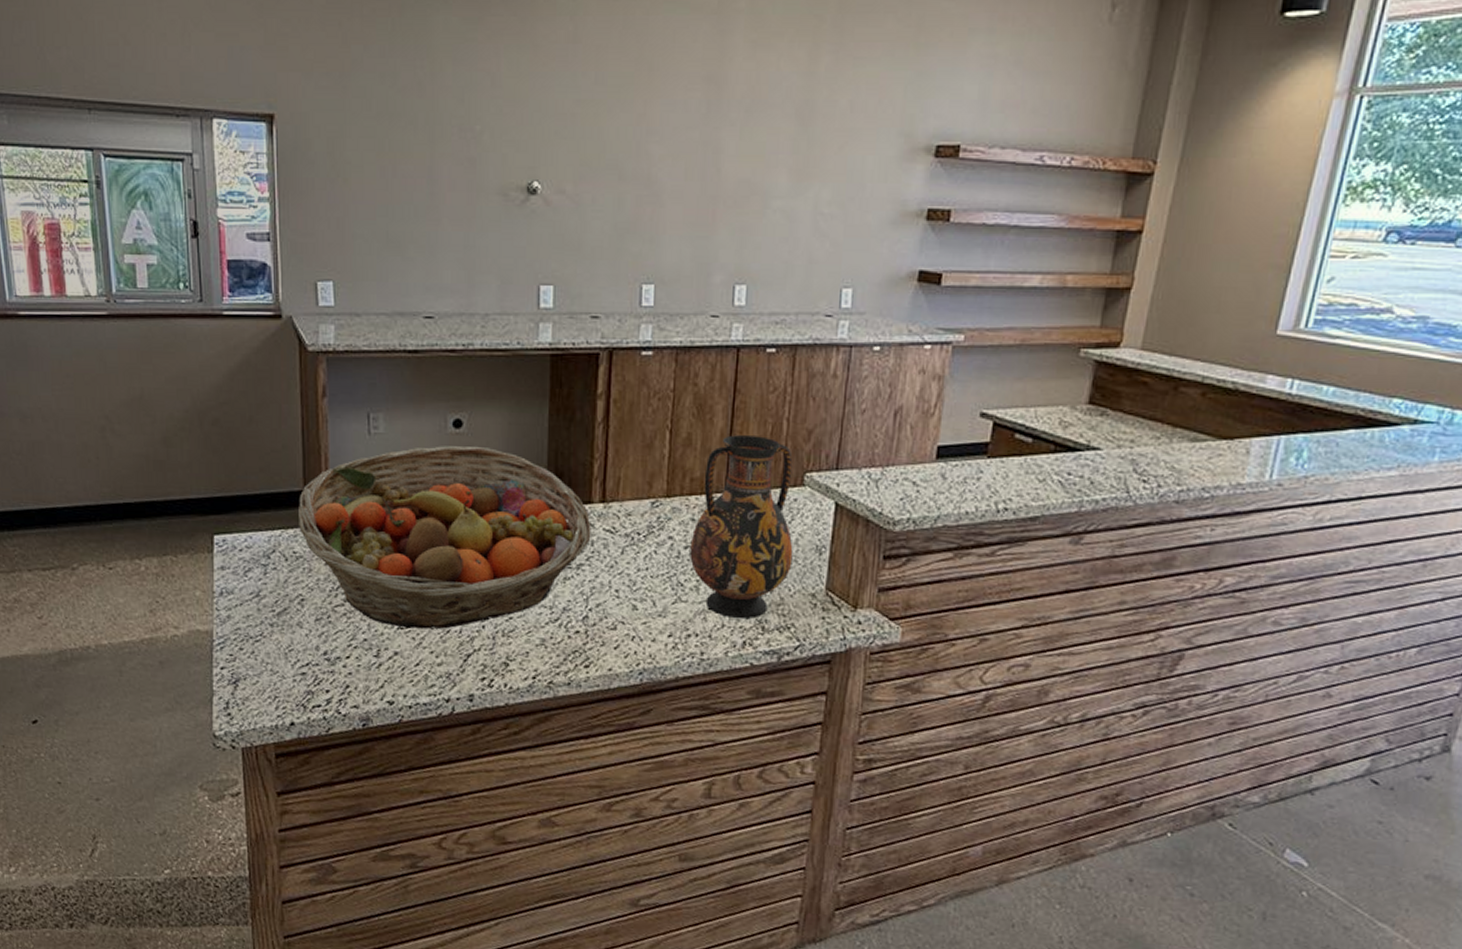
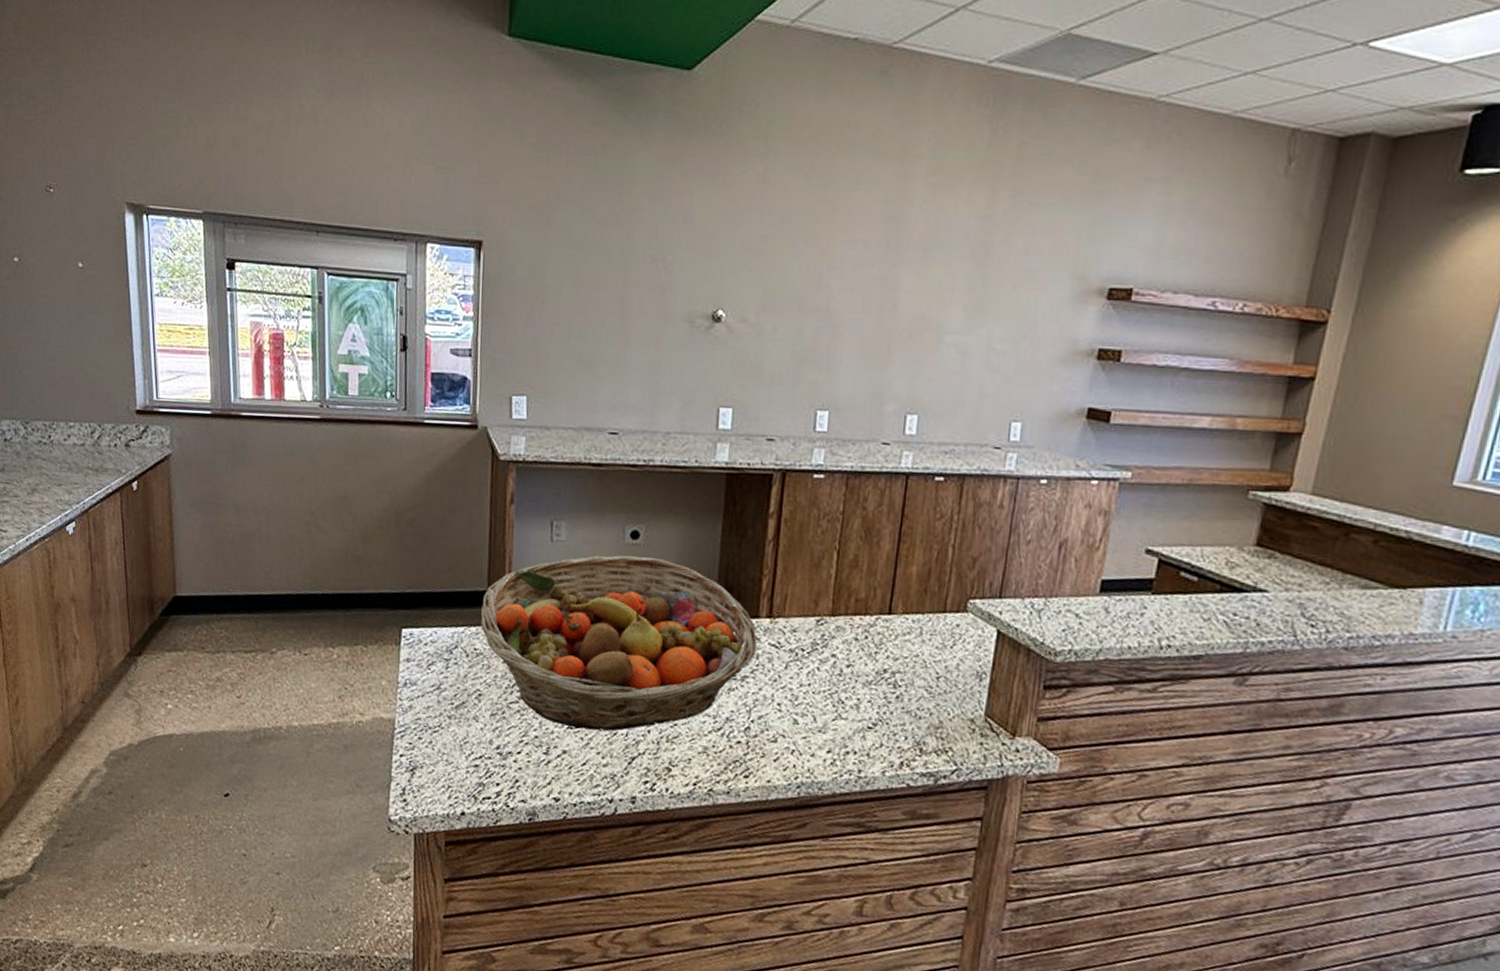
vase: present [690,435,793,619] -> none [851,559,957,740]

